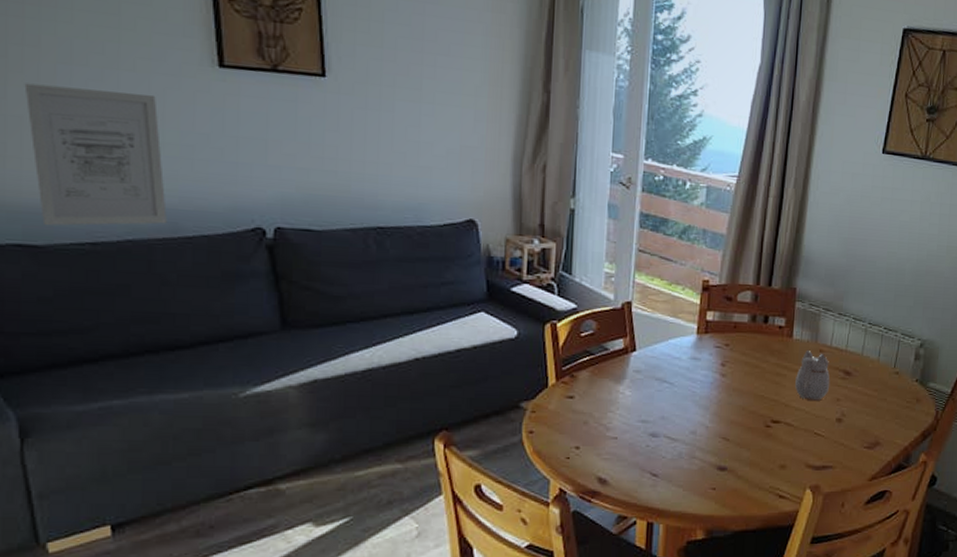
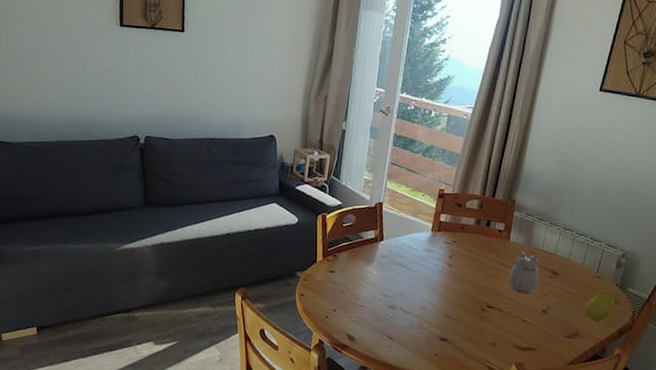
wall art: present [24,83,167,226] -> none [11,38,83,132]
fruit: none [883,387,916,426] -> present [584,289,615,322]

